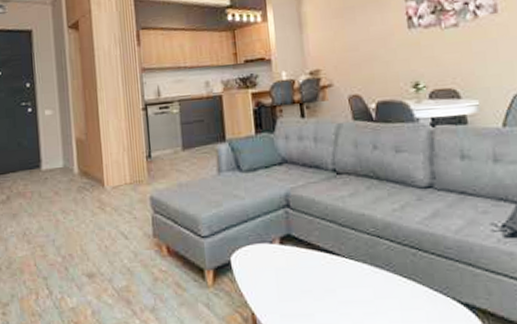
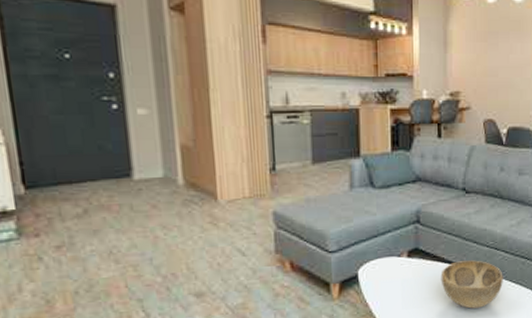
decorative bowl: none [317,249,392,306] -> present [440,260,503,309]

